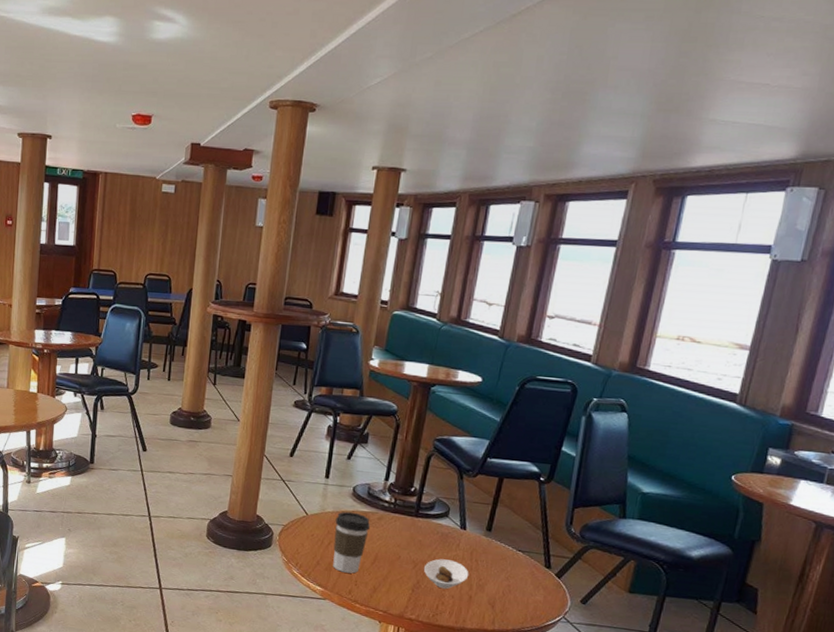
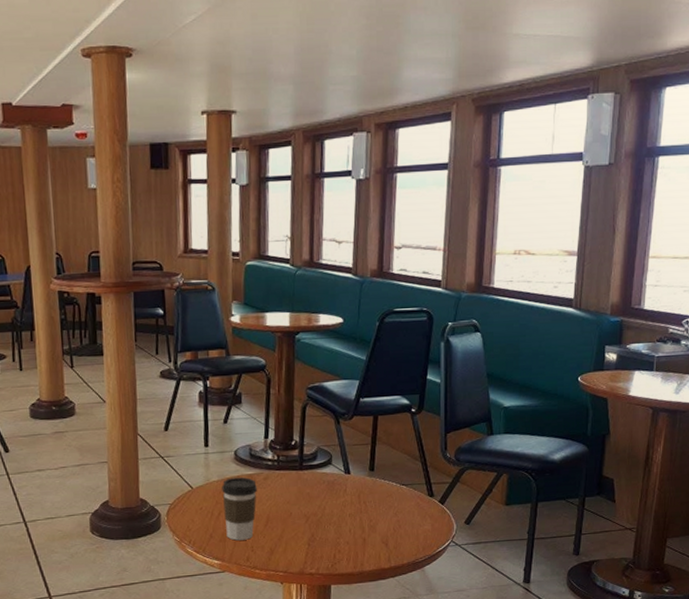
saucer: present [424,558,469,589] -> none [316,507,360,537]

